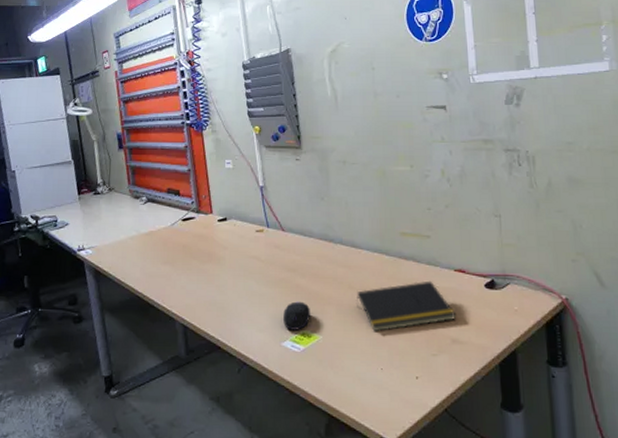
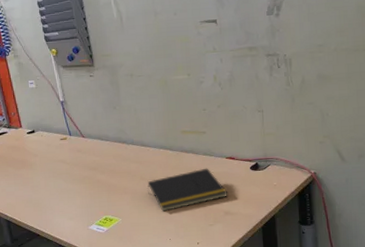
computer mouse: present [283,301,310,331] -> none [88,193,111,217]

